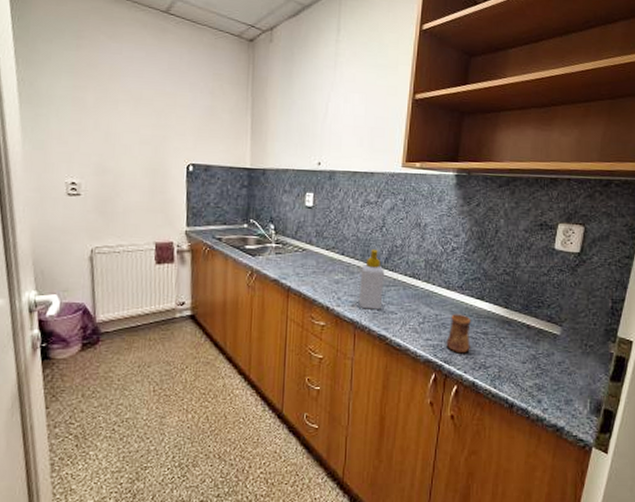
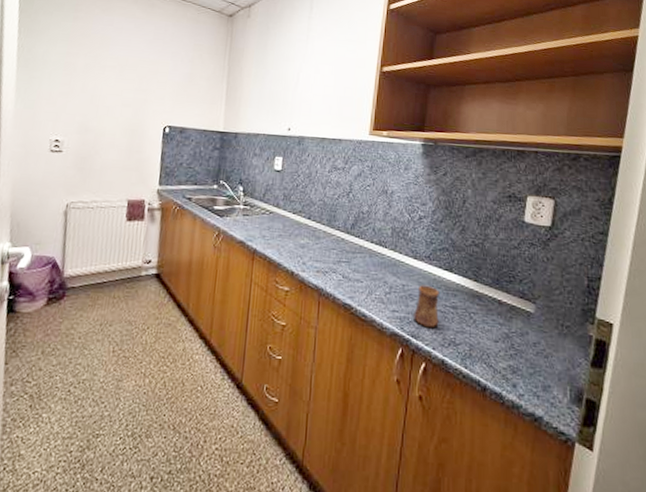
soap bottle: present [358,249,384,310] -> none [323,214,350,277]

